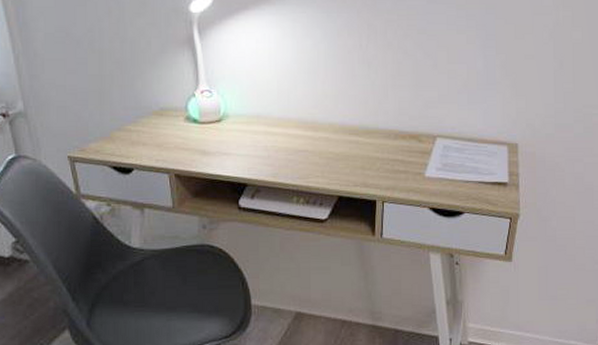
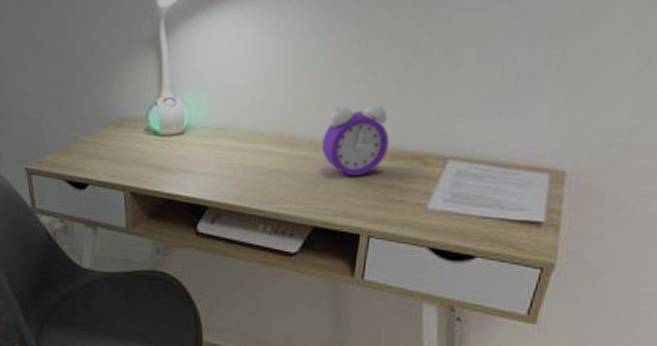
alarm clock: none [340,96,391,153] -> present [322,105,389,177]

